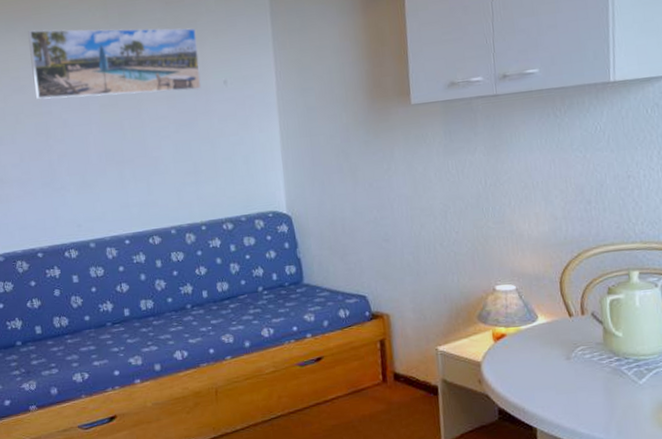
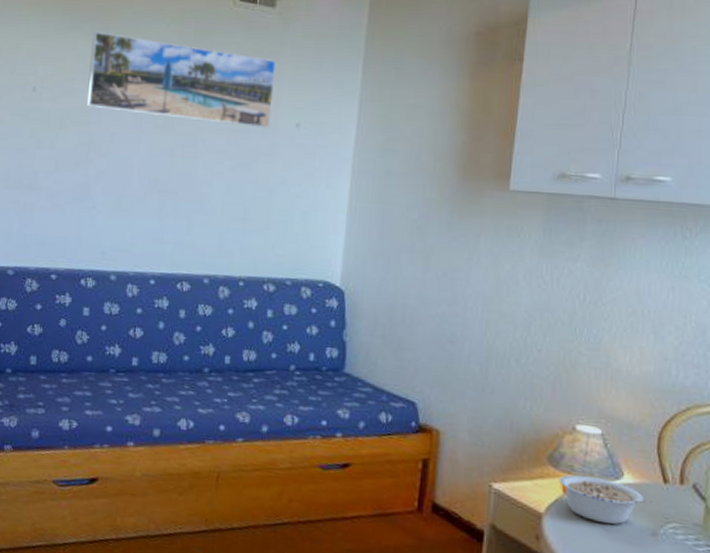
legume: none [489,324,565,359] -> present [559,474,655,525]

